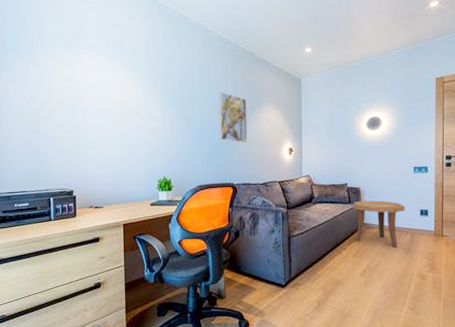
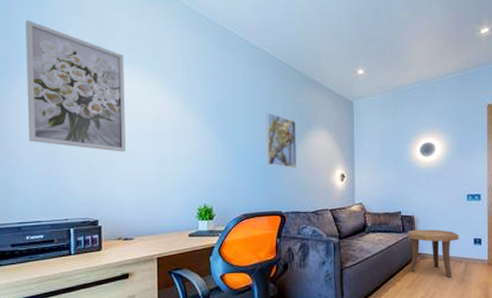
wall art: none [10,16,96,130] -> present [25,20,127,152]

